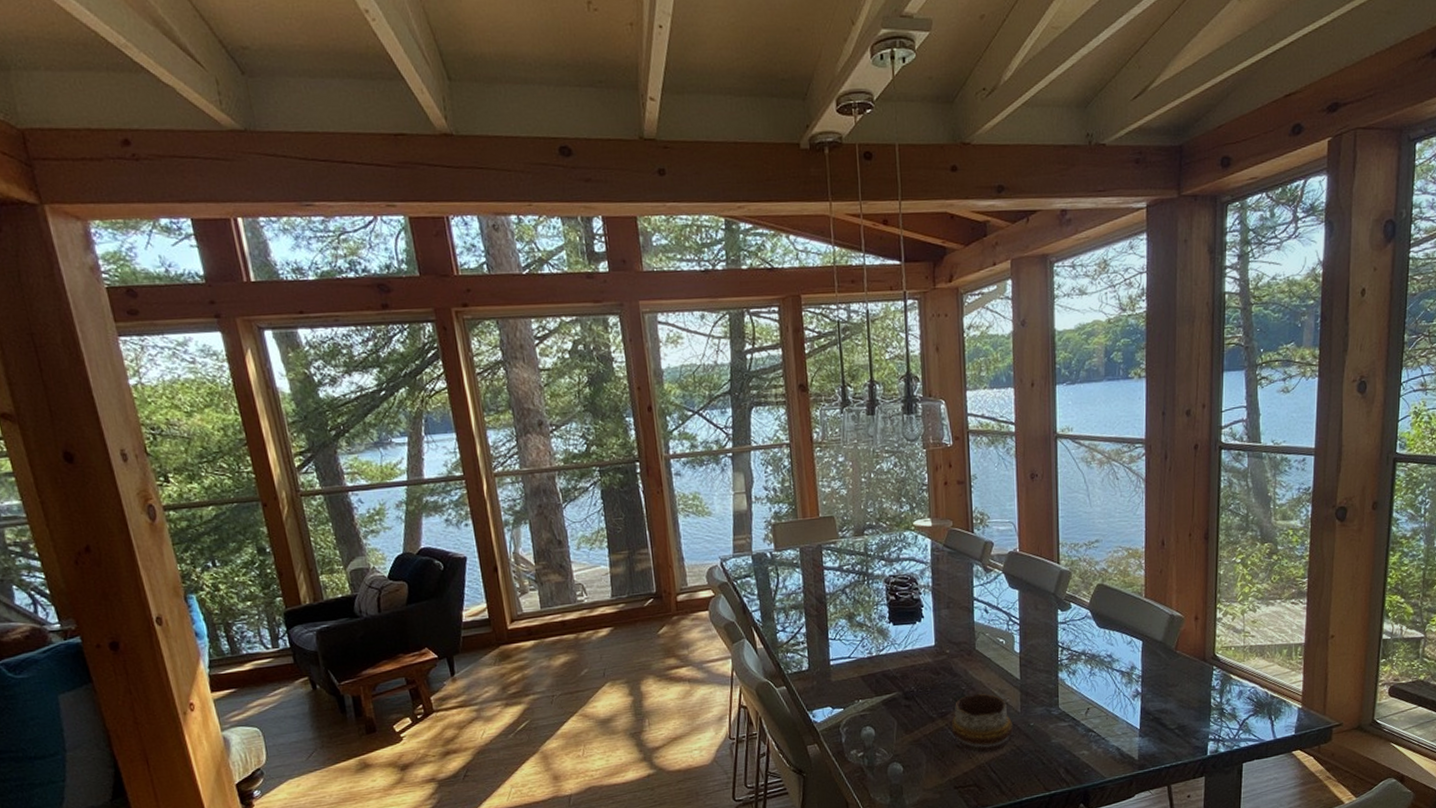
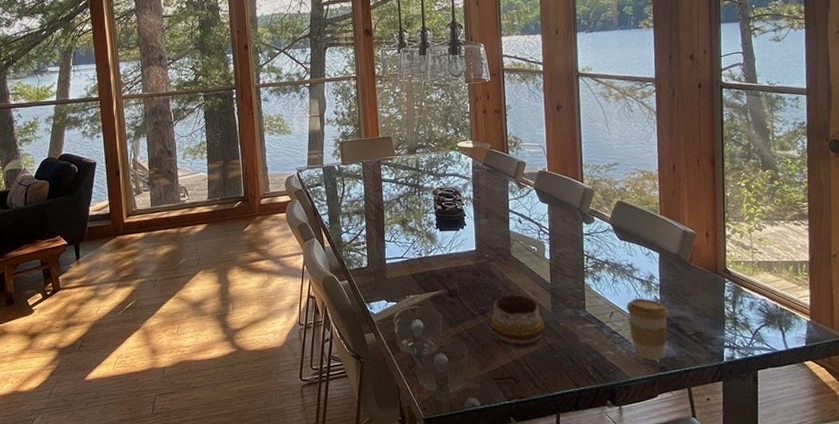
coffee cup: none [1104,691,1150,759] -> present [626,298,669,361]

